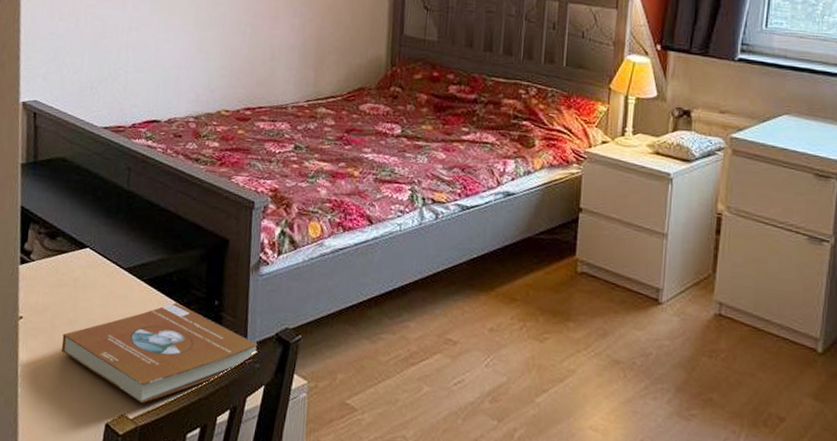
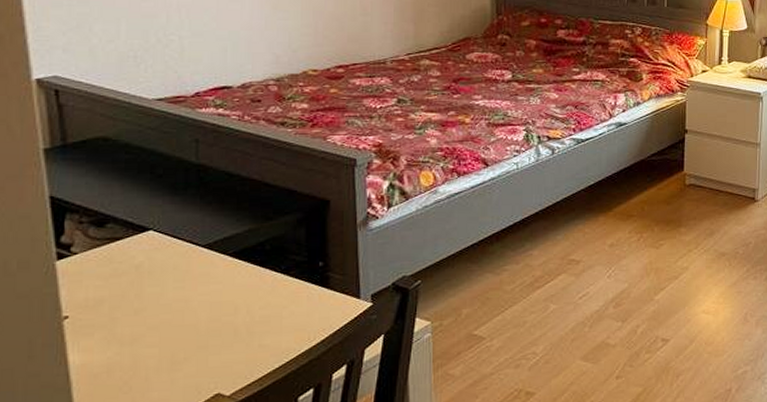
book: present [61,303,258,404] -> none [127,271,373,378]

